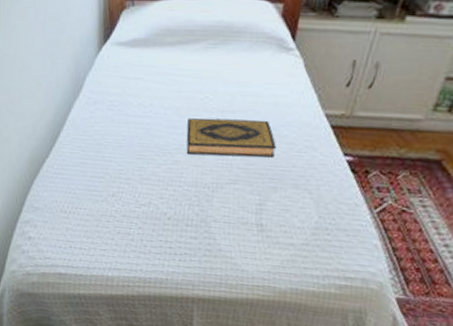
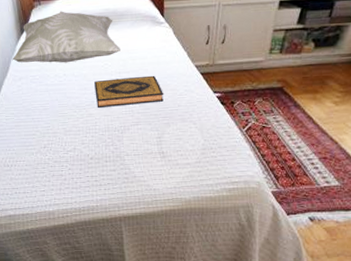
decorative pillow: none [88,17,229,90] -> present [12,11,121,63]

